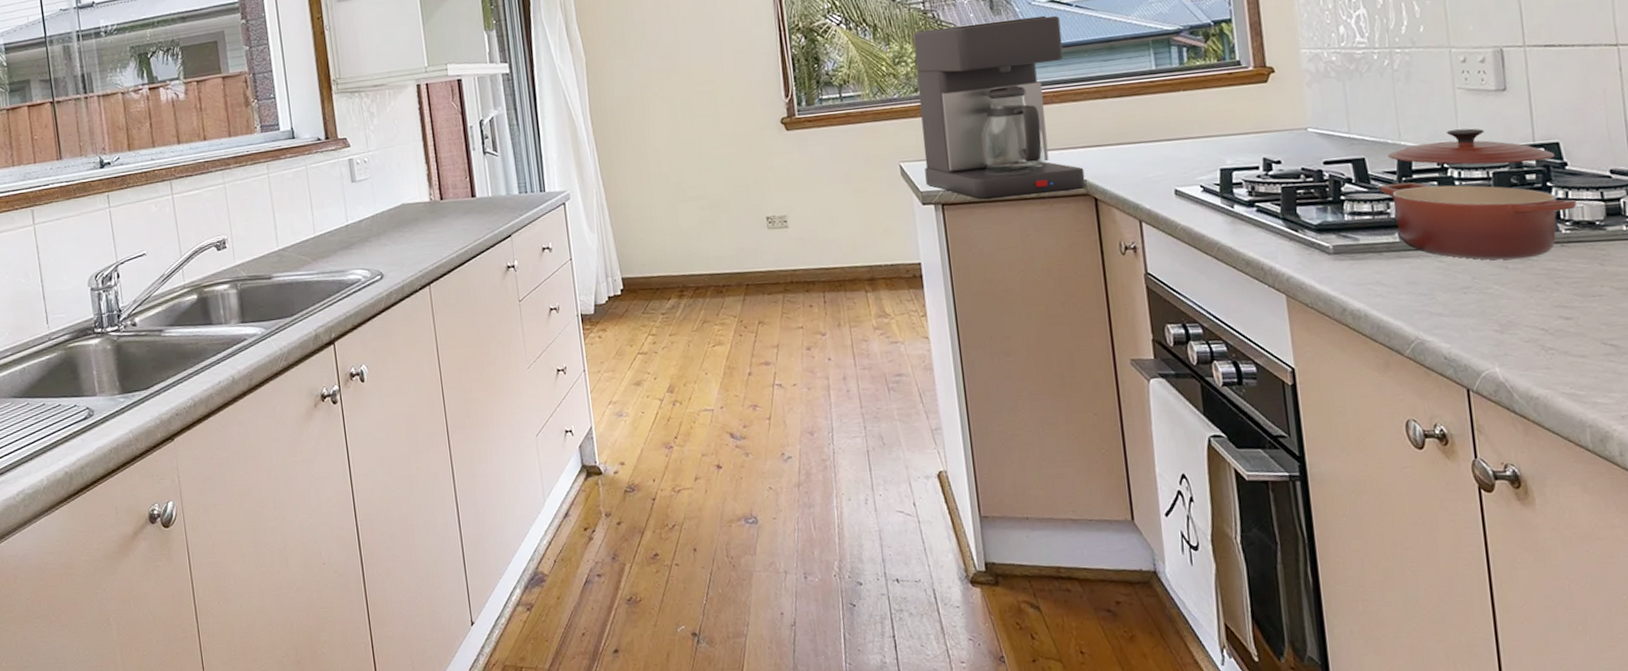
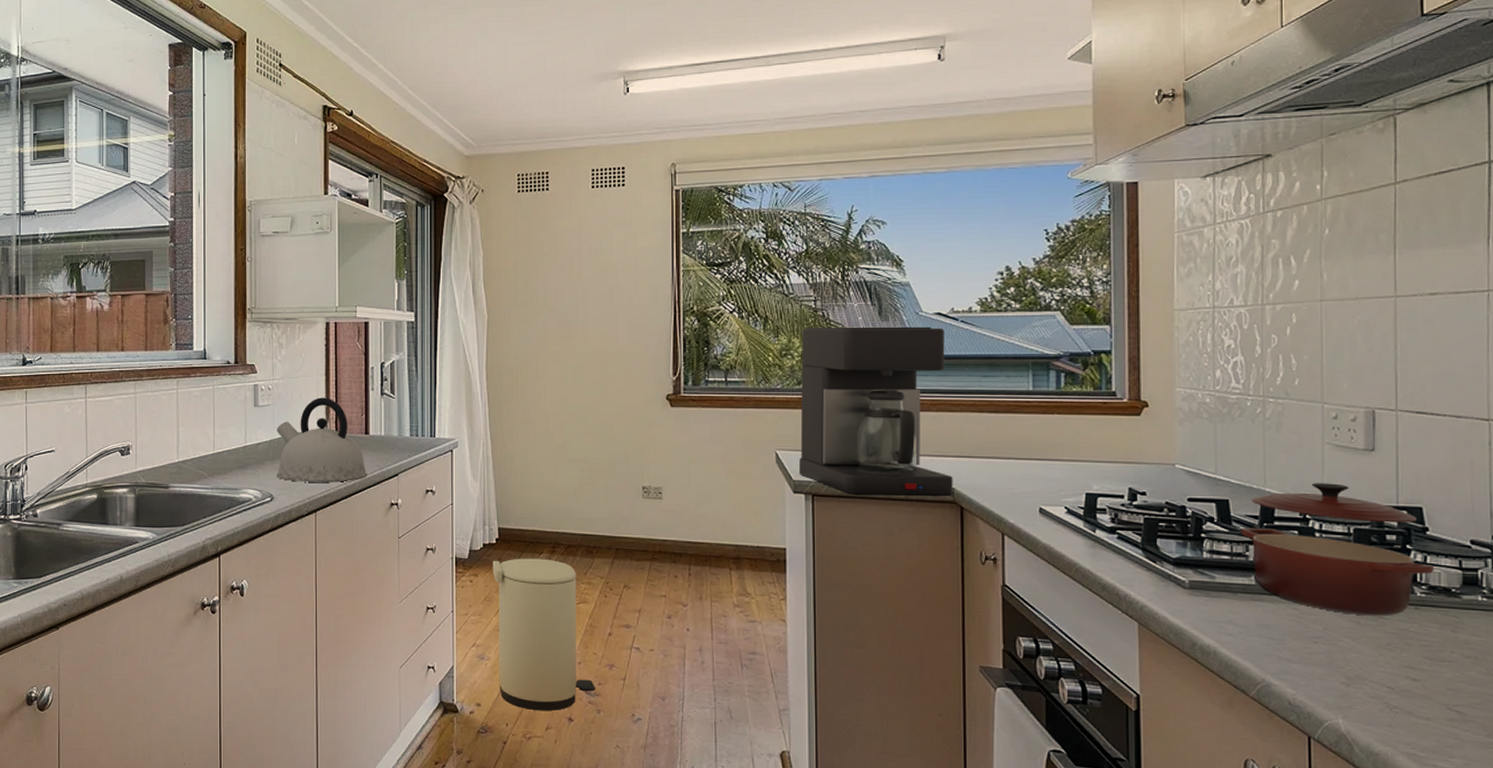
kettle: none [378,163,480,256] -> present [276,397,368,482]
pedal bin: none [619,304,741,462] -> present [492,558,595,711]

